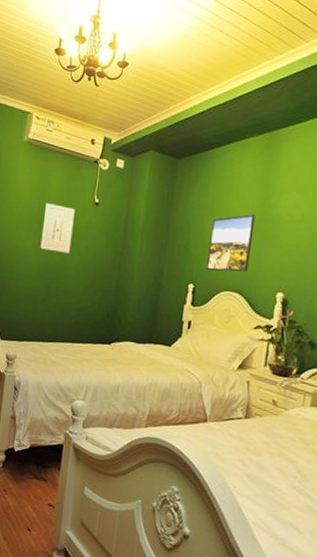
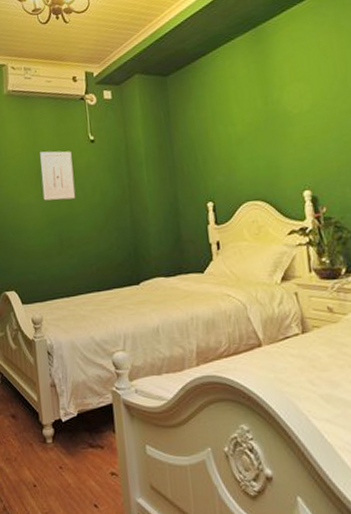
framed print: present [205,214,255,272] -> none [216,115,267,184]

